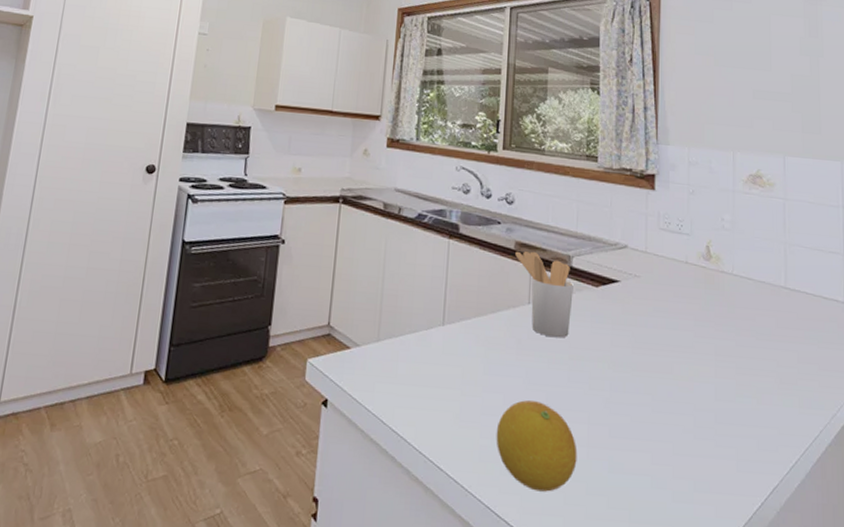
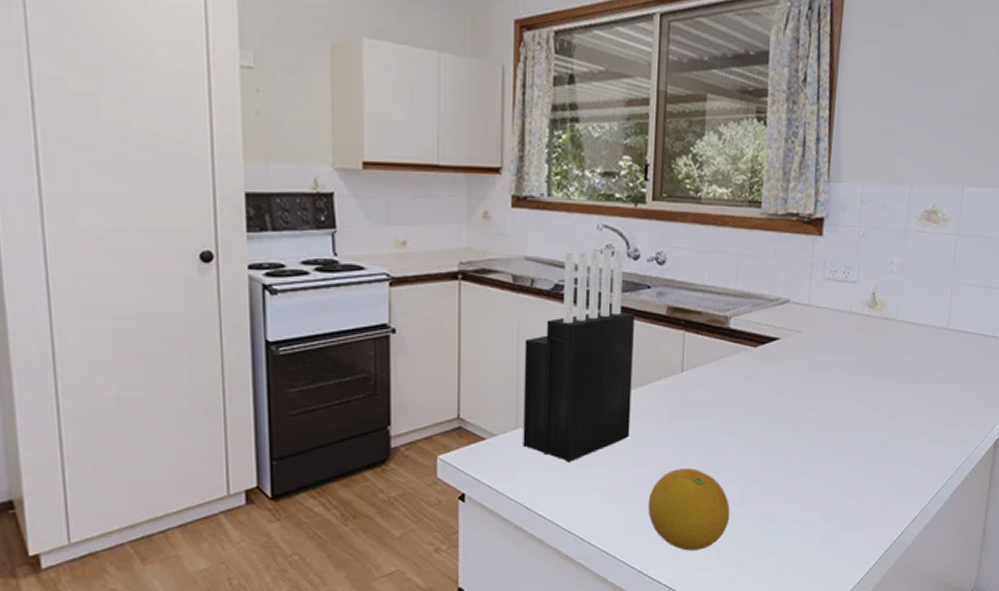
knife block: none [383,186,486,380] -> present [523,248,634,462]
utensil holder: present [515,250,573,339] -> none [667,315,730,404]

